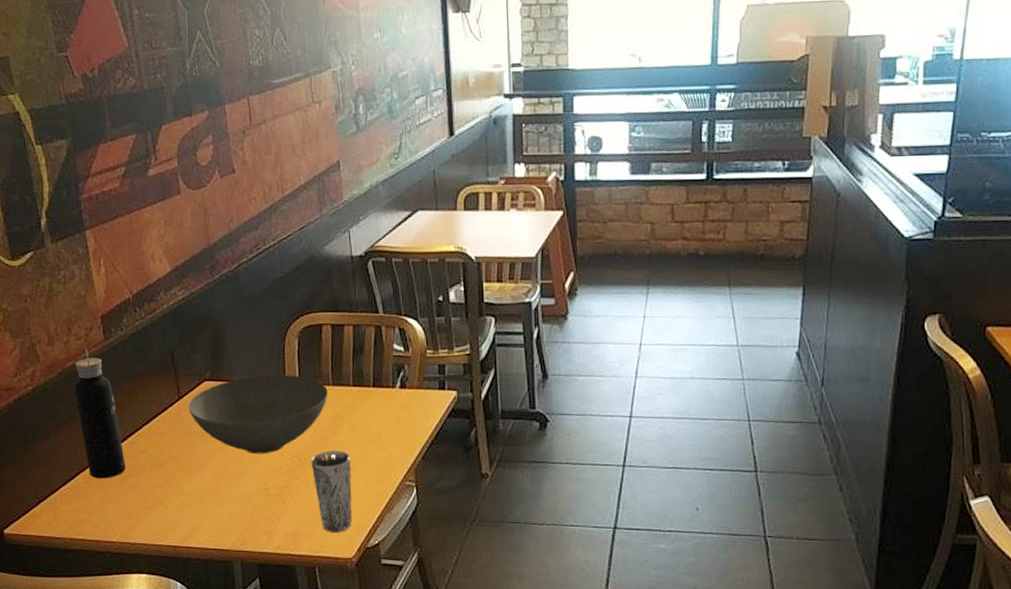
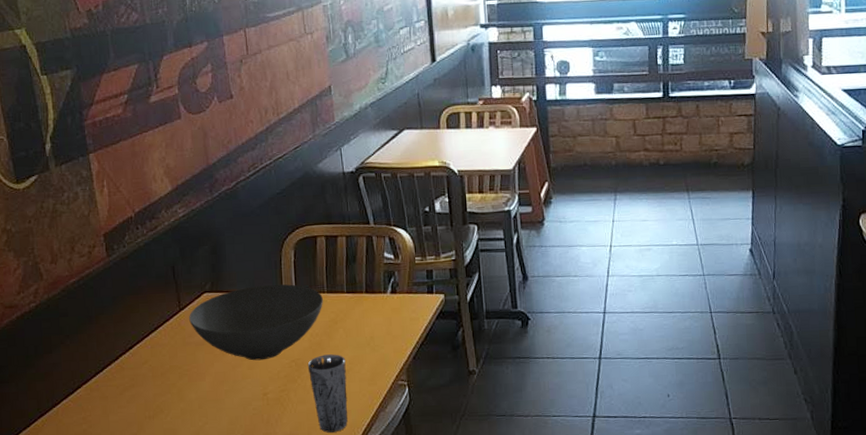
water bottle: present [74,348,126,479] -> none [76,265,127,391]

